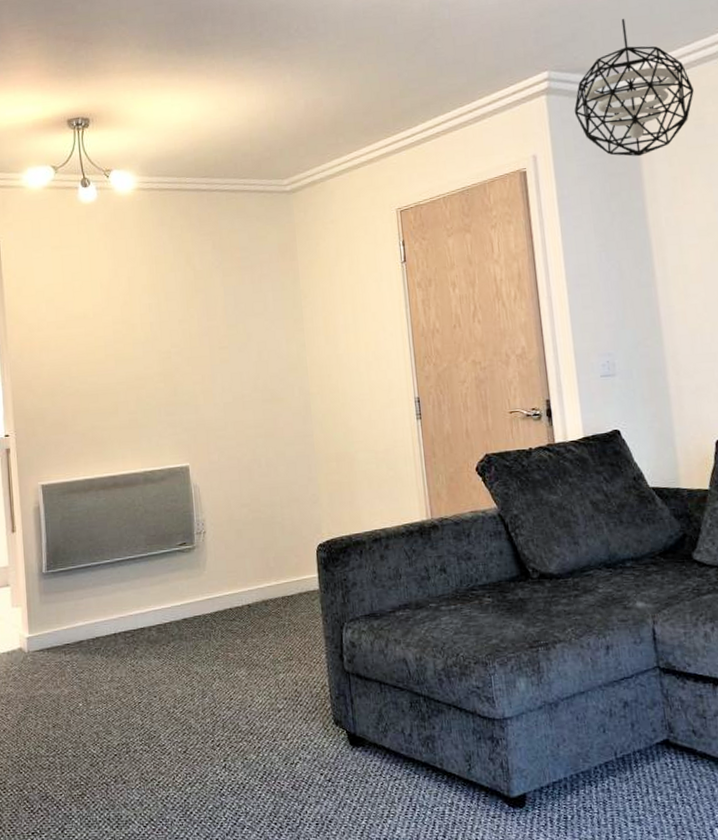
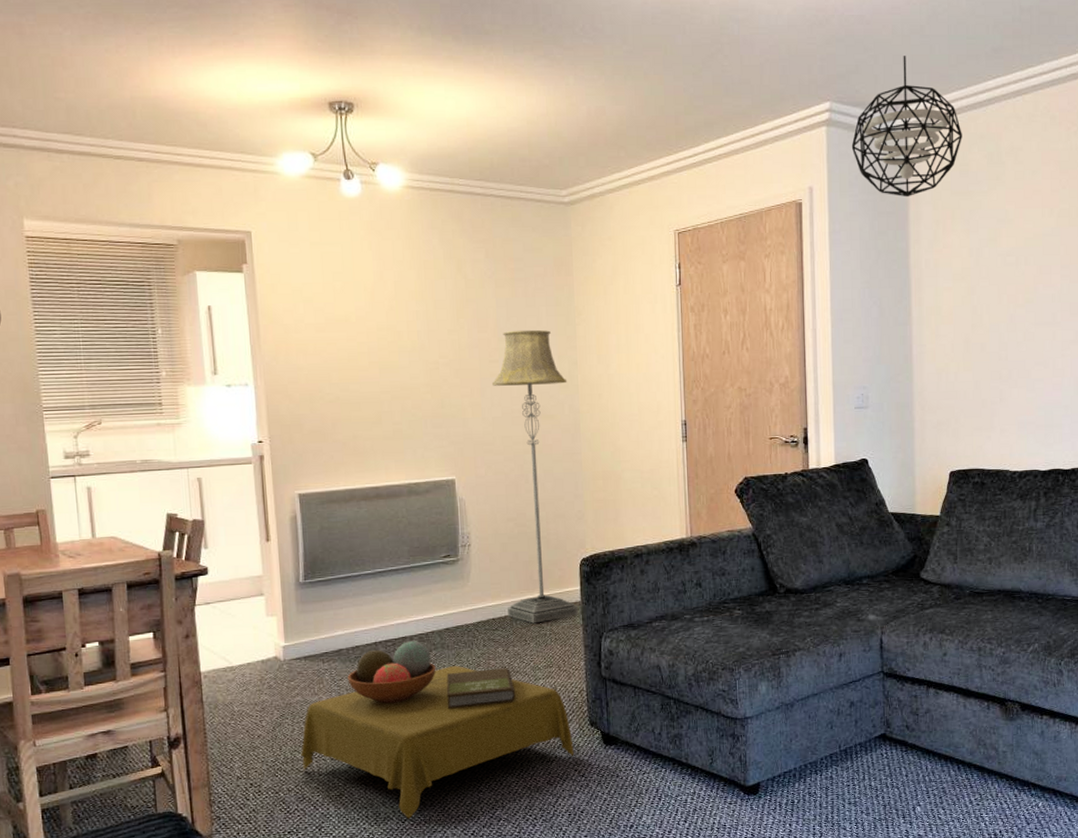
side table: none [44,632,319,823] -> present [301,641,574,819]
floor lamp: none [222,314,317,613] -> present [491,329,578,624]

